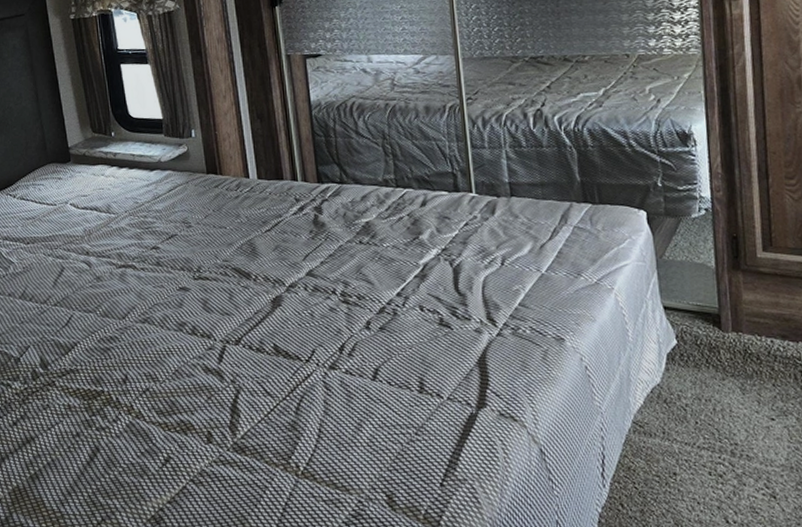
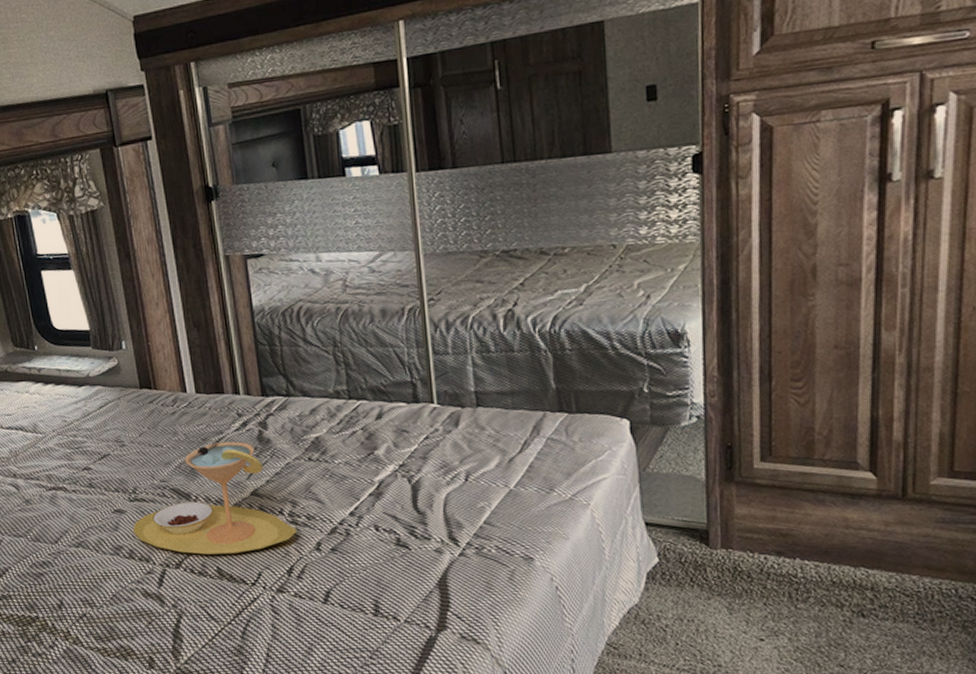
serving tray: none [195,224,349,332] -> present [132,441,297,555]

